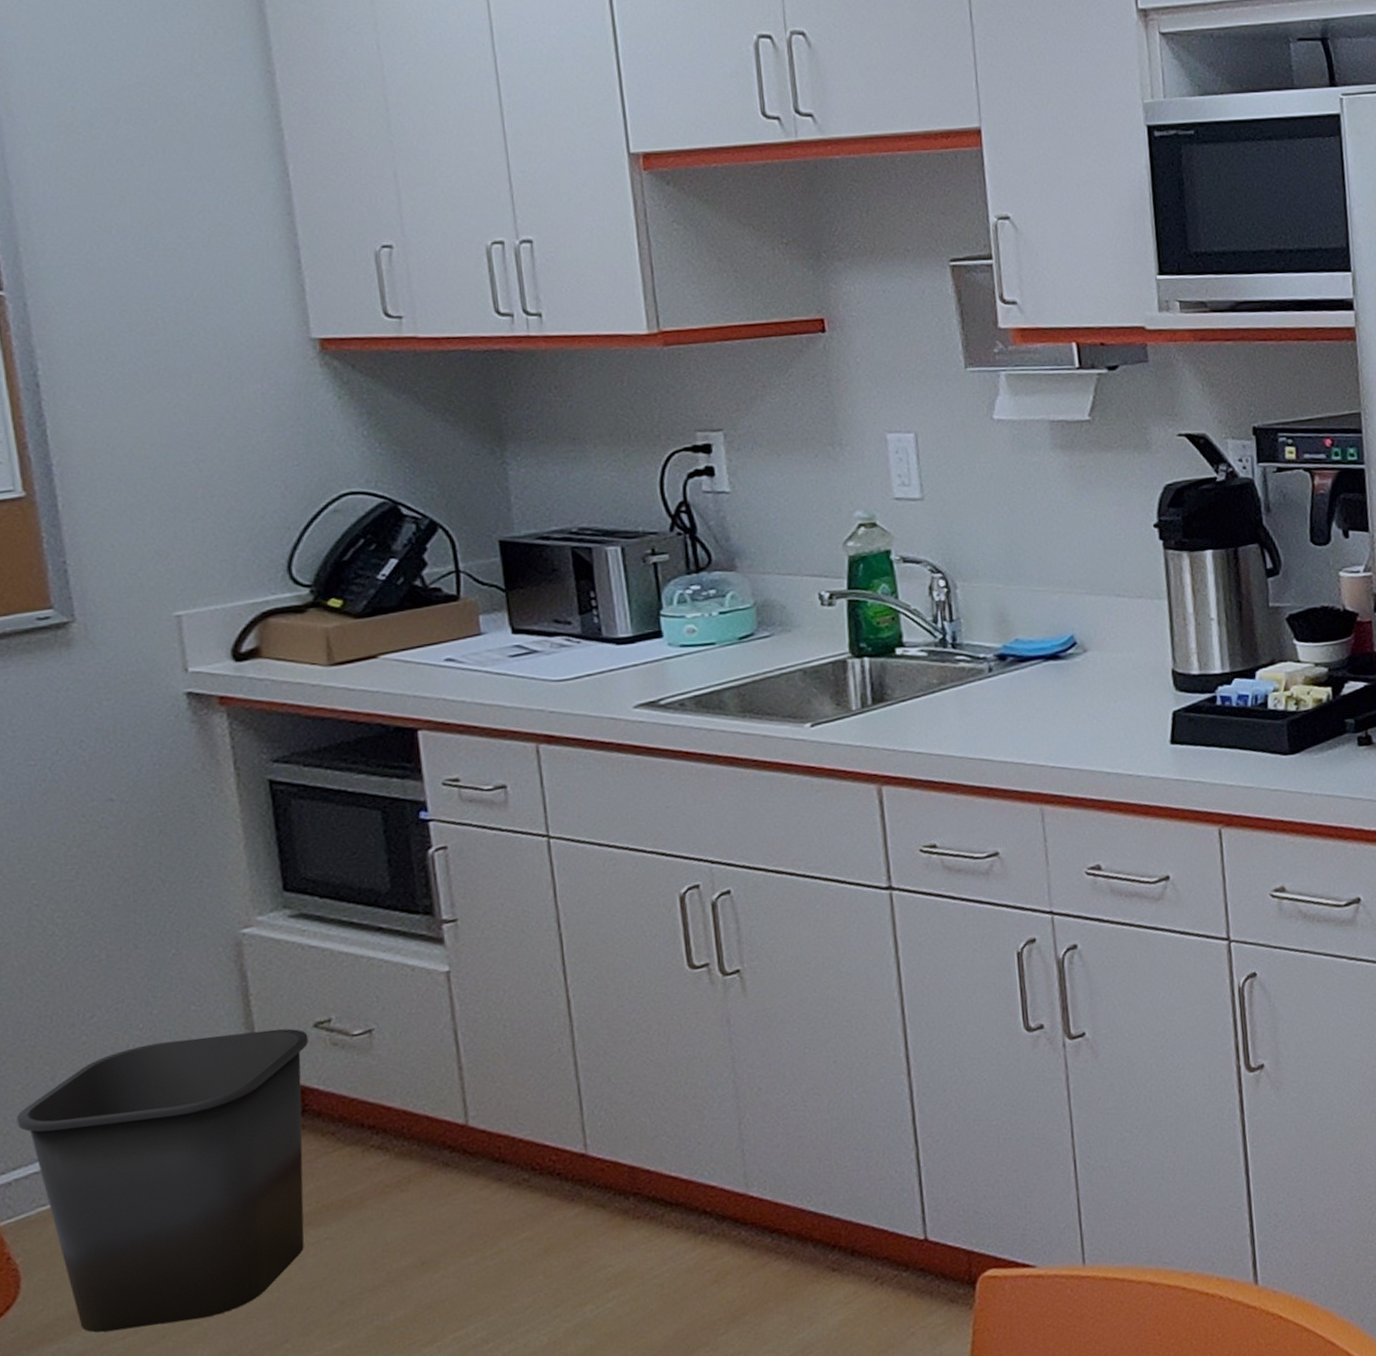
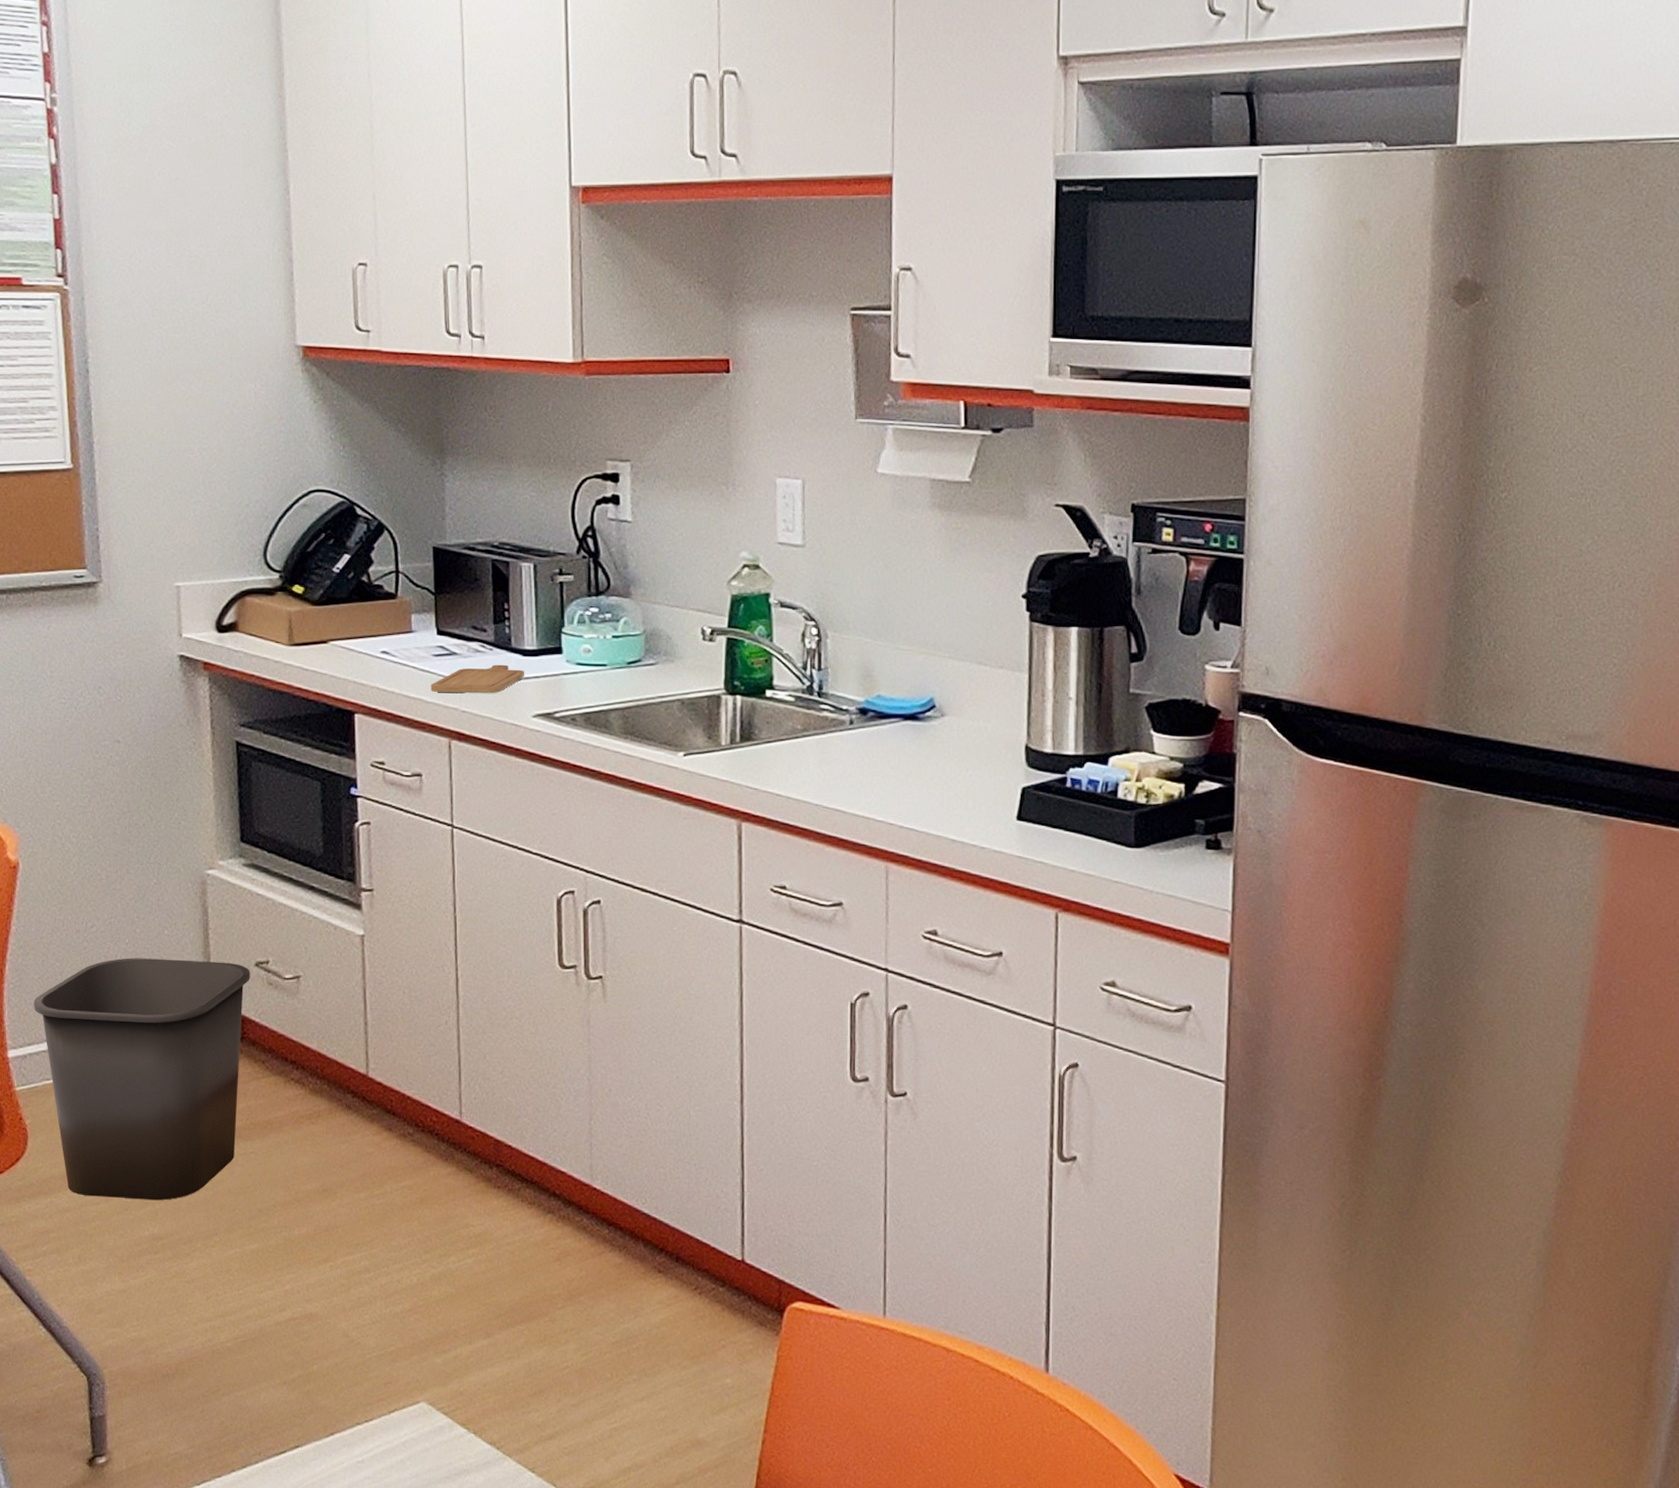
chopping board: none [509,656,621,696] -> present [431,664,525,694]

